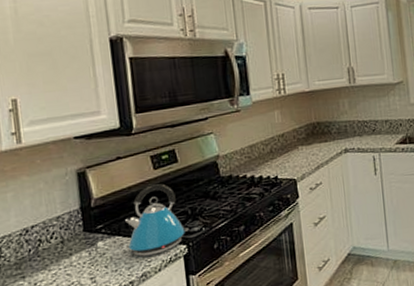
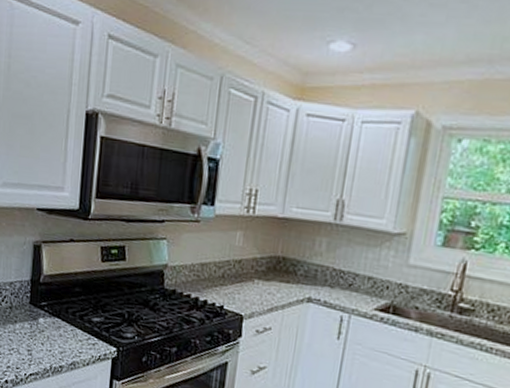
kettle: present [125,184,189,257] -> none [64,276,122,348]

